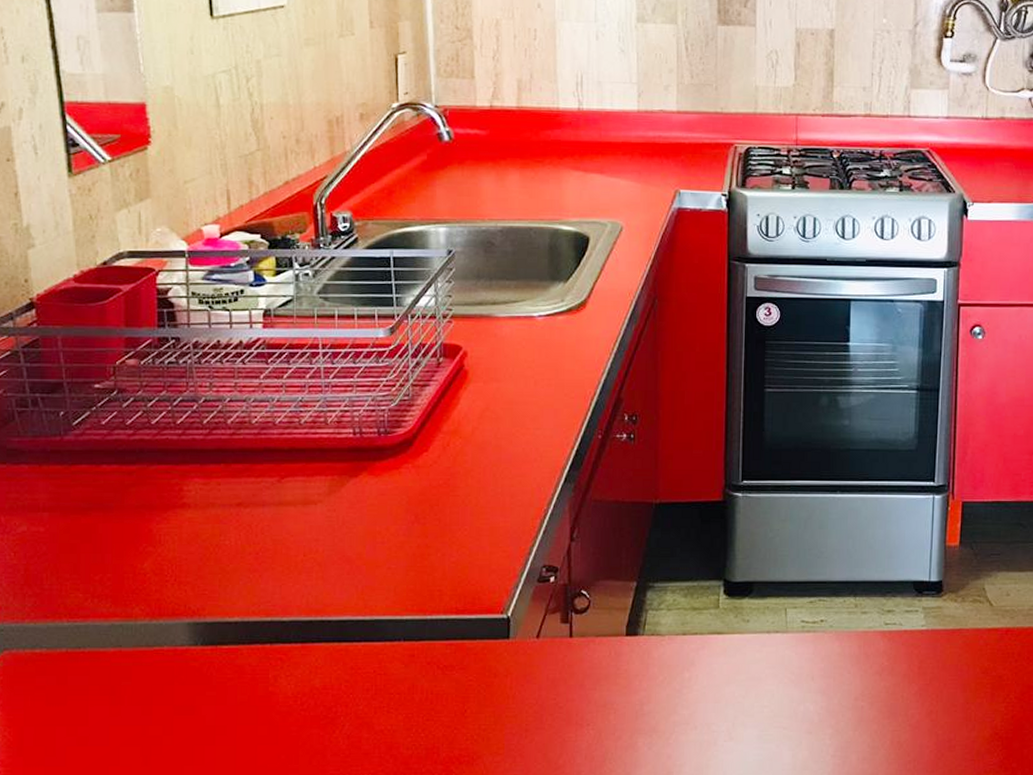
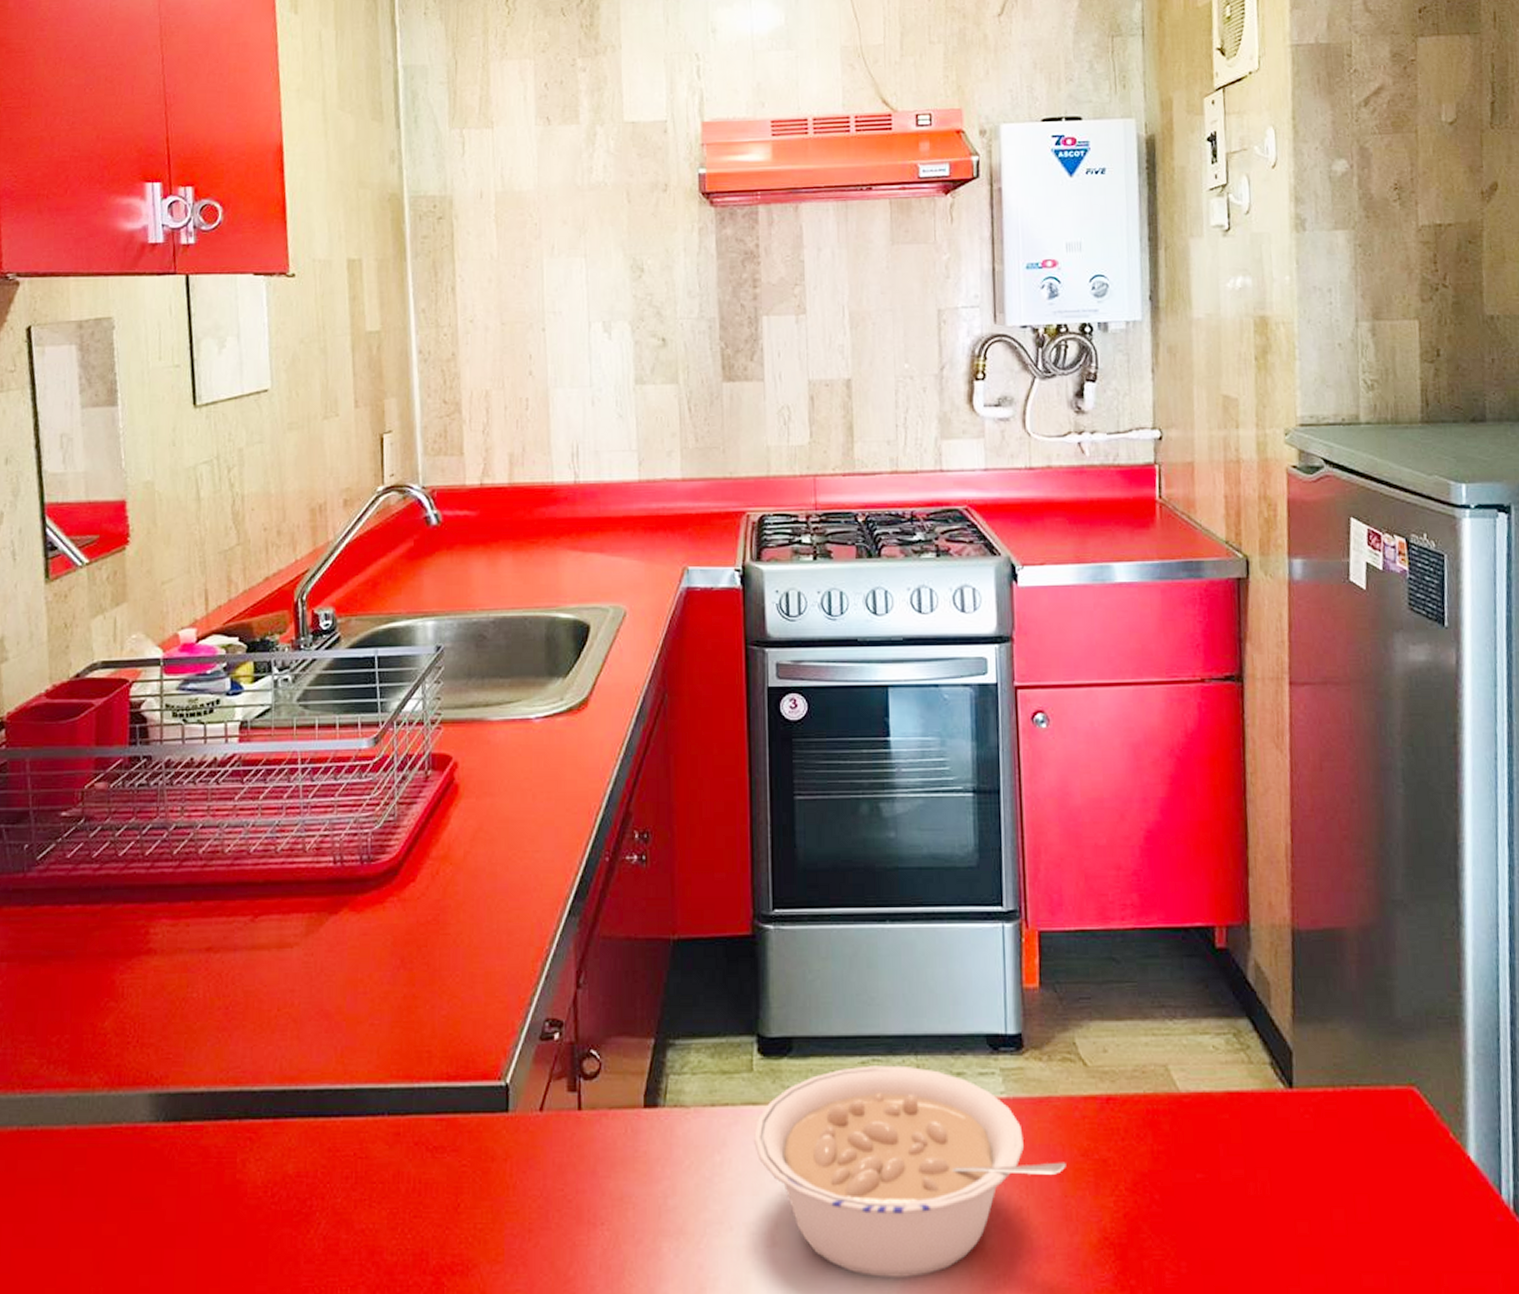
legume: none [718,604,970,763] -> present [754,1065,1066,1277]

